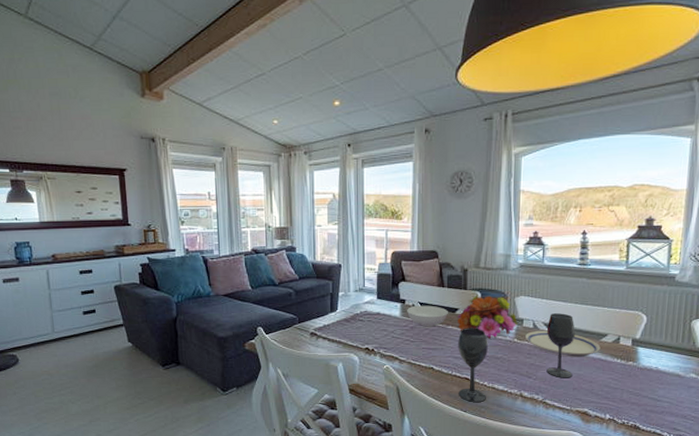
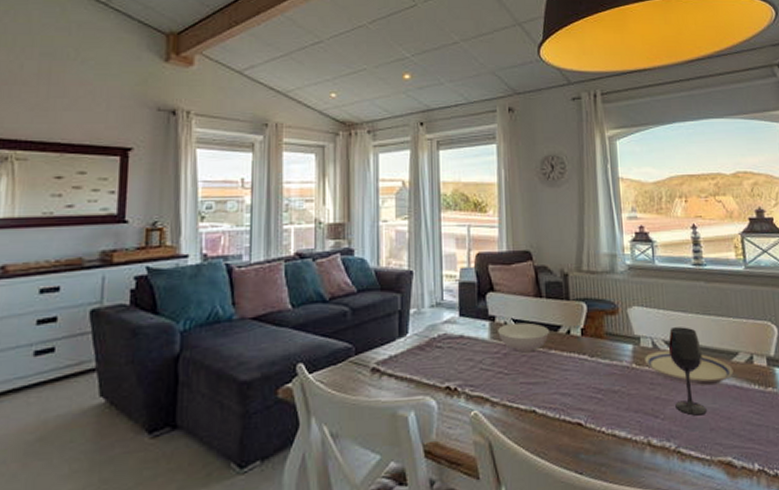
flower bouquet: present [456,295,519,339] -> none [560,306,635,365]
wine glass: present [458,327,488,403] -> none [564,351,606,460]

